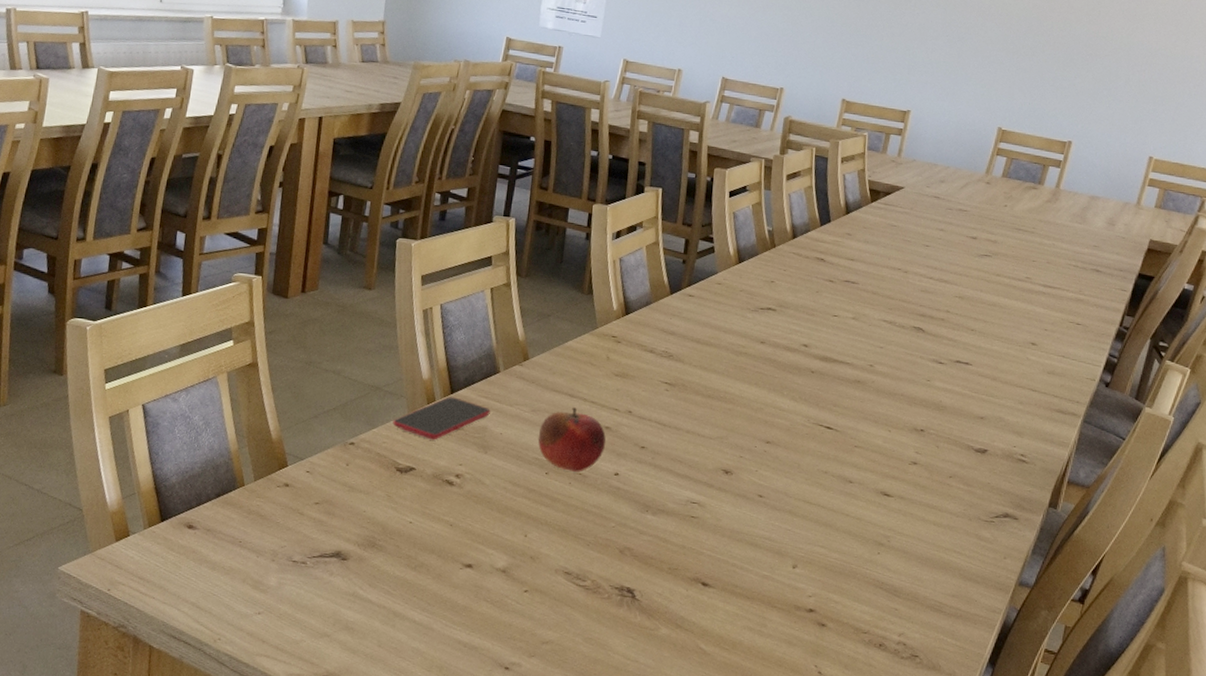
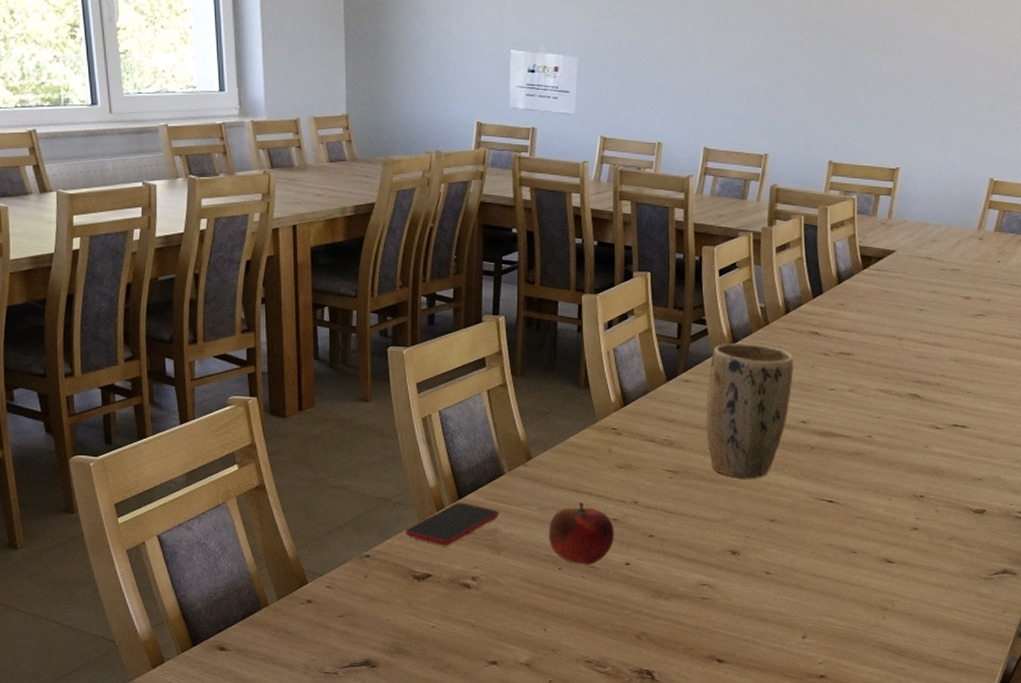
plant pot: none [706,262,799,398] -> present [706,342,794,479]

